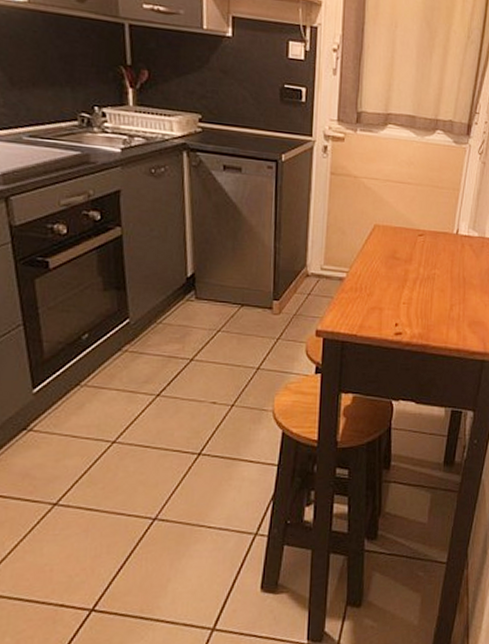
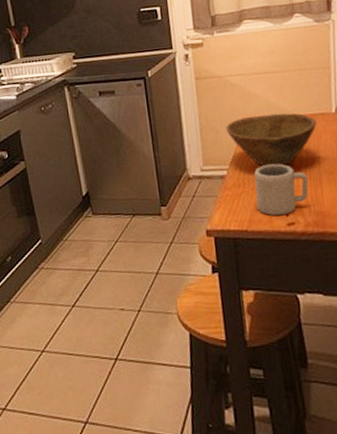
bowl: none [353,222,438,277] -> present [226,113,317,167]
cup: none [370,273,422,325] -> present [254,163,309,216]

